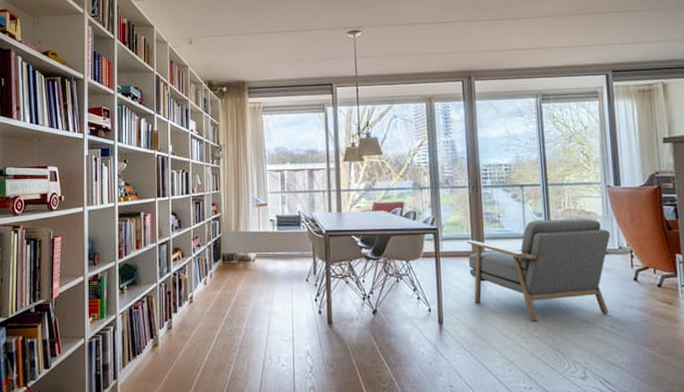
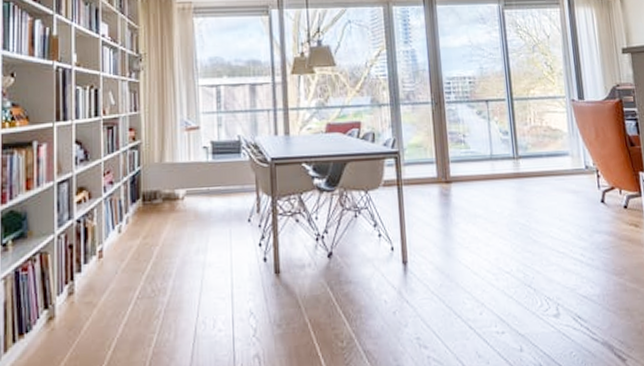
armchair: present [467,219,611,322] -> none [431,136,579,255]

